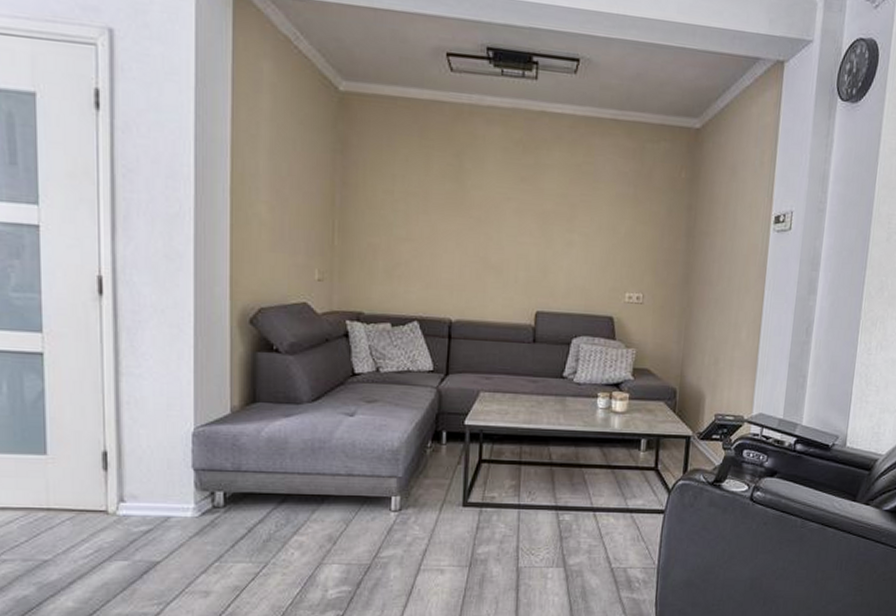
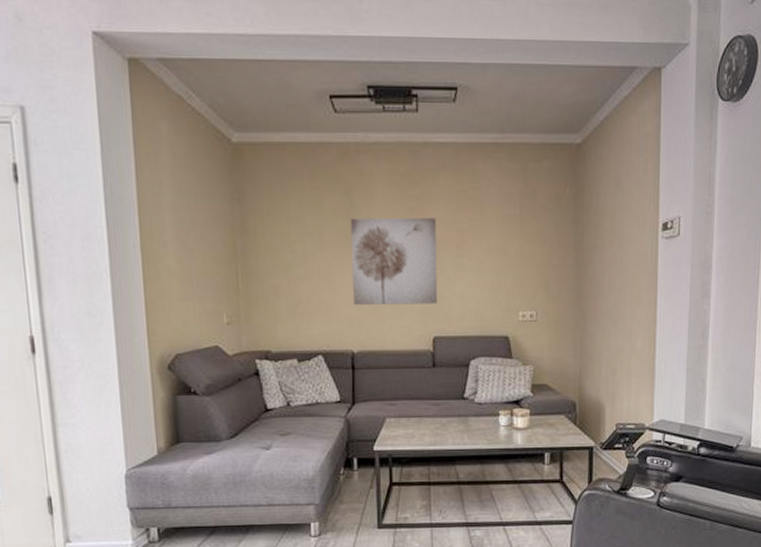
wall art: none [454,181,547,278] -> present [350,218,438,305]

